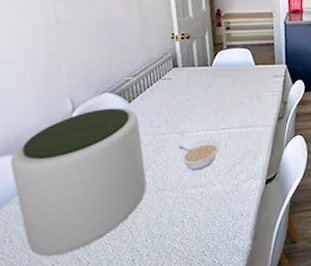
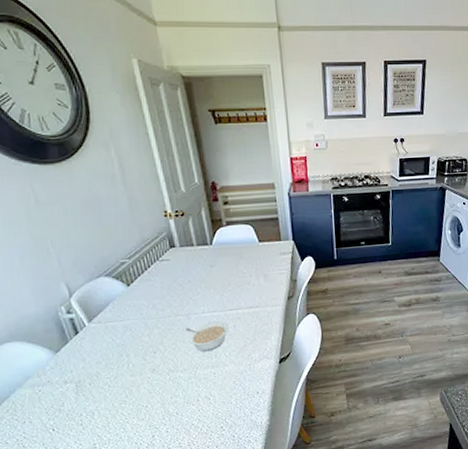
plant pot: present [10,108,147,257] -> none [14,291,158,435]

